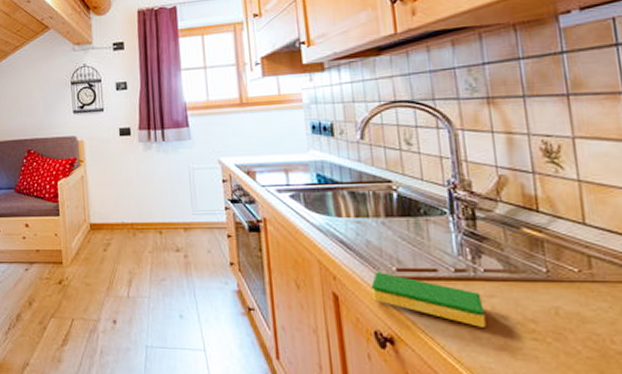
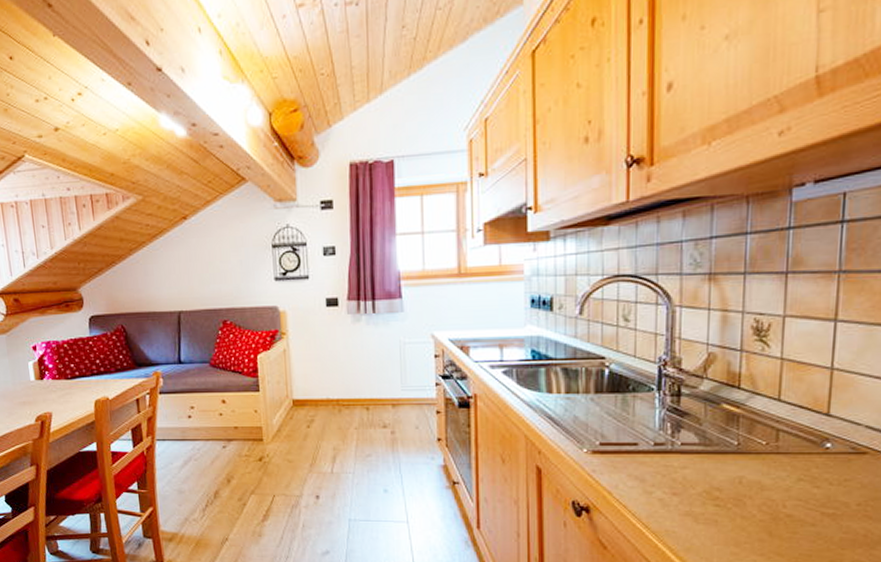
dish sponge: present [371,273,486,327] -> none [573,447,676,496]

